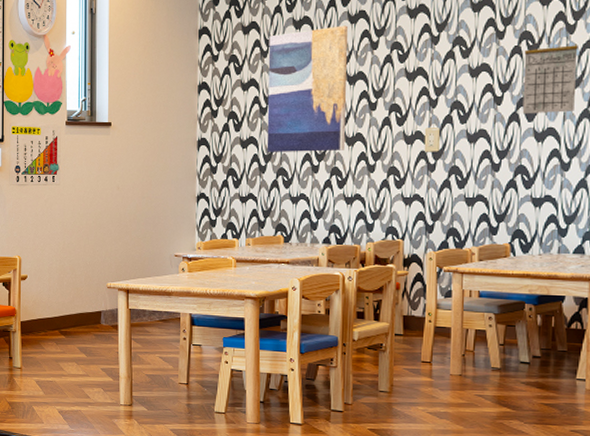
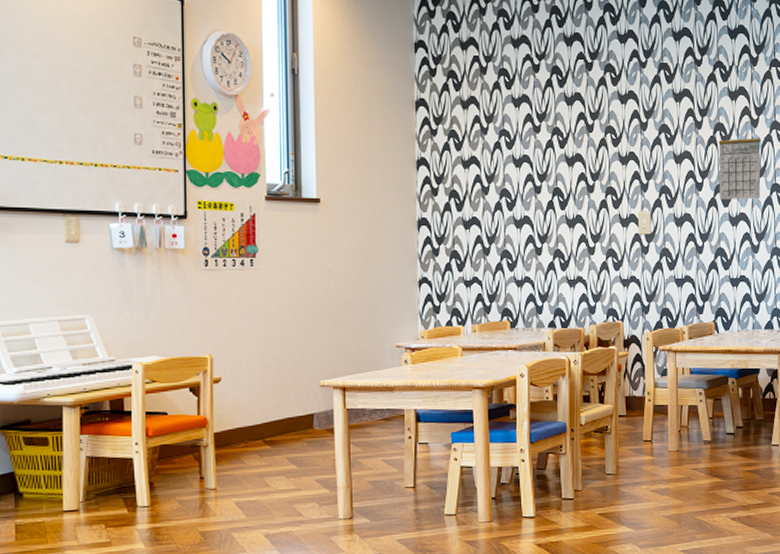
wall art: present [266,25,347,152] -> none [488,106,566,234]

